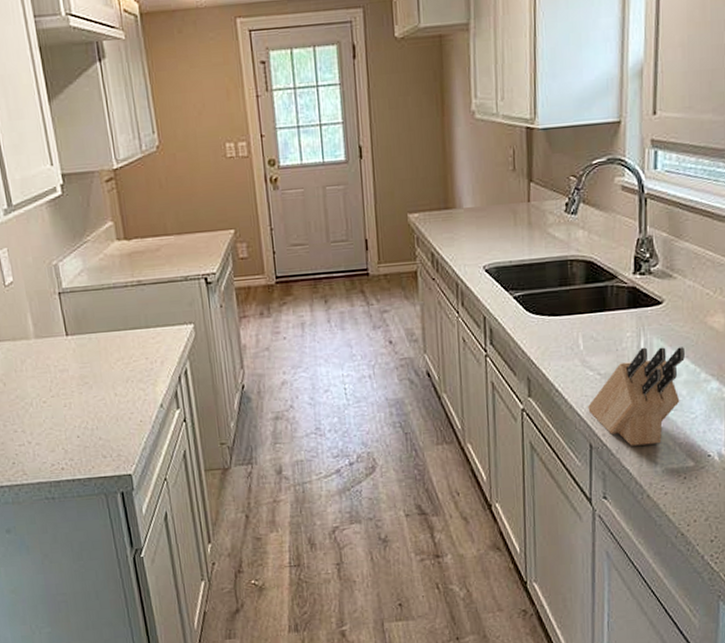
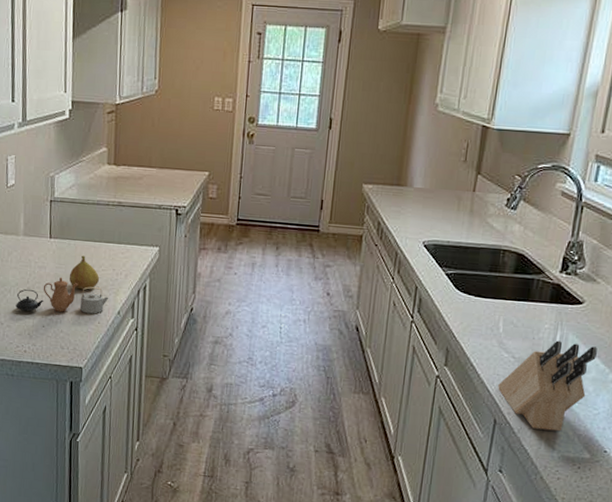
teapot: none [41,377,147,424] -> present [16,277,109,314]
fruit: none [96,348,133,388] -> present [69,255,100,290]

